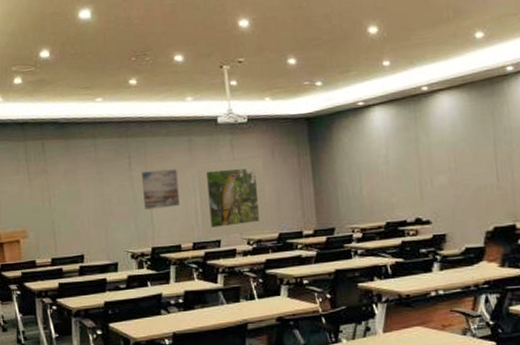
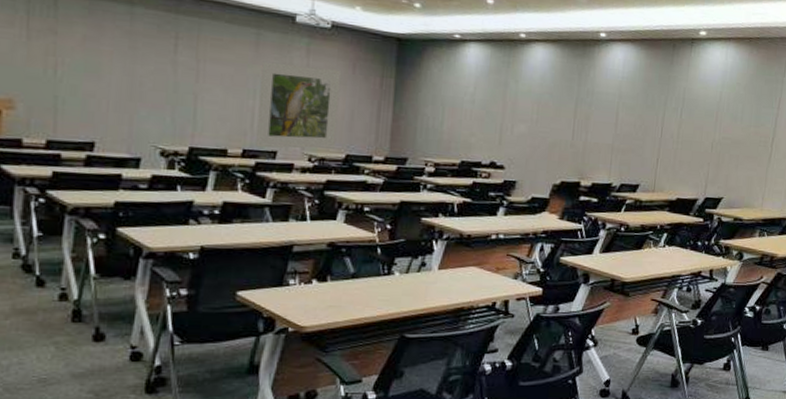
wall art: present [142,169,180,210] -> none [186,58,237,106]

